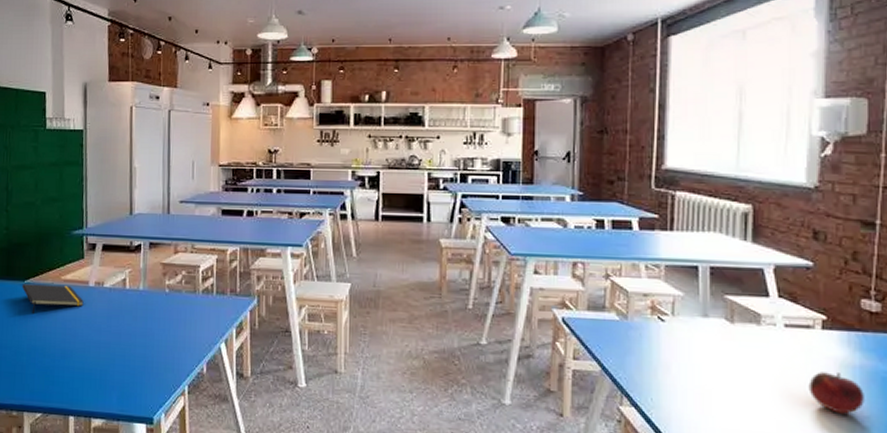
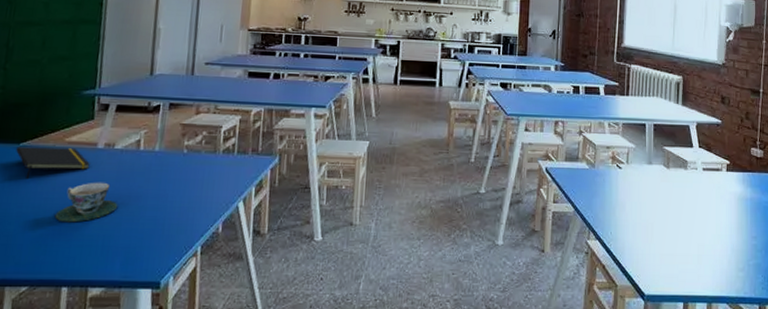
teacup: none [58,318,111,357] -> present [54,182,118,223]
fruit: present [808,372,864,414] -> none [718,204,753,236]

